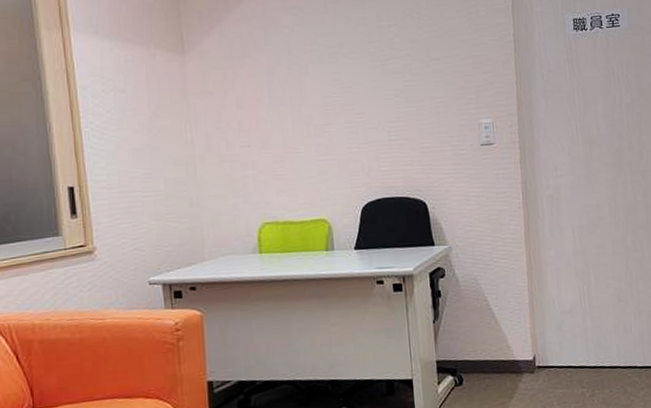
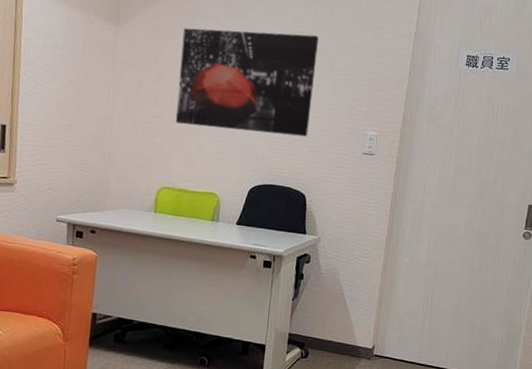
wall art: none [257,27,416,150] -> present [175,28,319,137]

